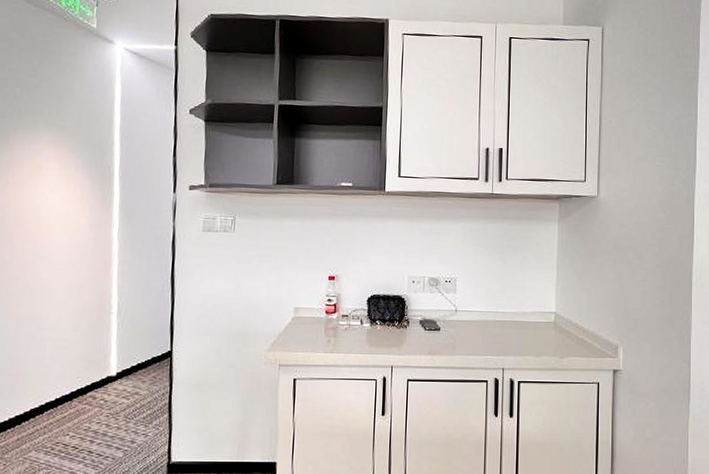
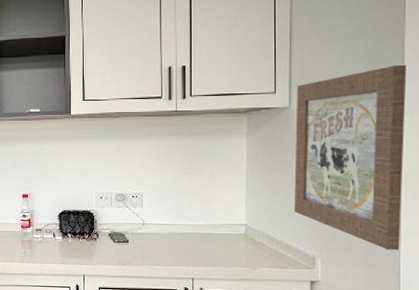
wall art: none [600,162,698,340] -> present [294,64,407,251]

